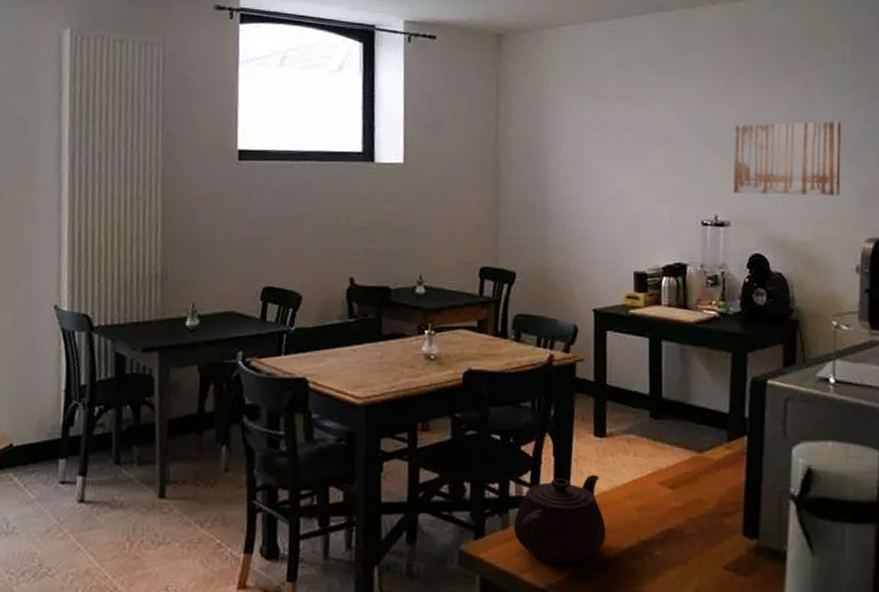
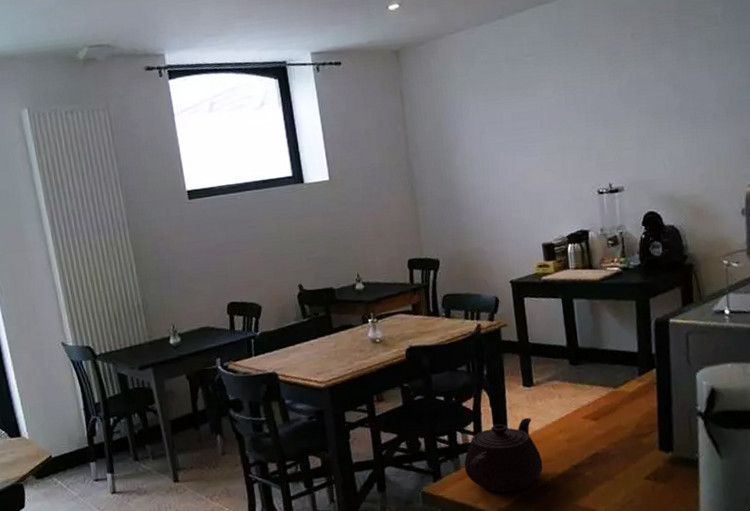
wall art: present [733,121,841,197] -> none [619,80,722,161]

